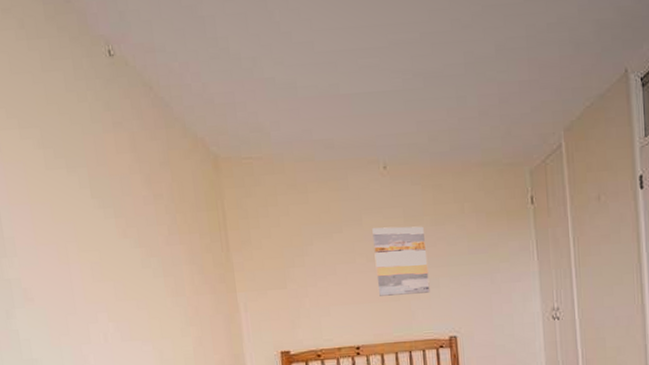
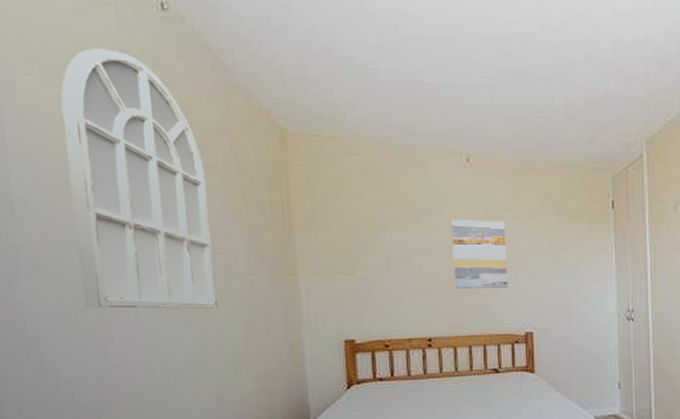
mirror: none [35,98,171,332] -> present [60,48,219,309]

